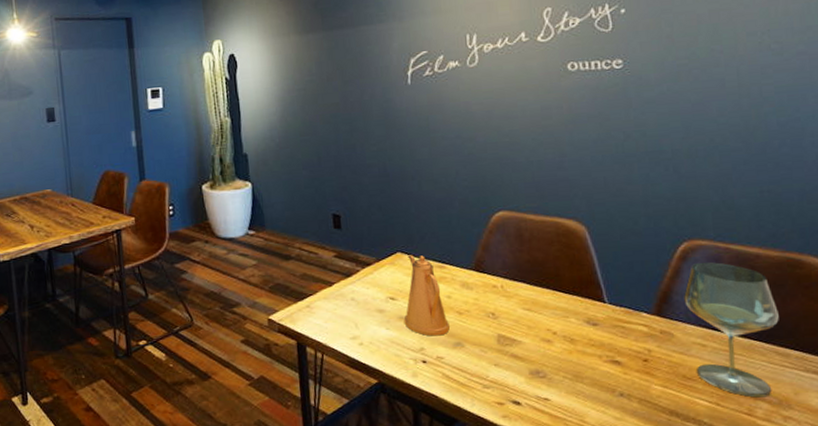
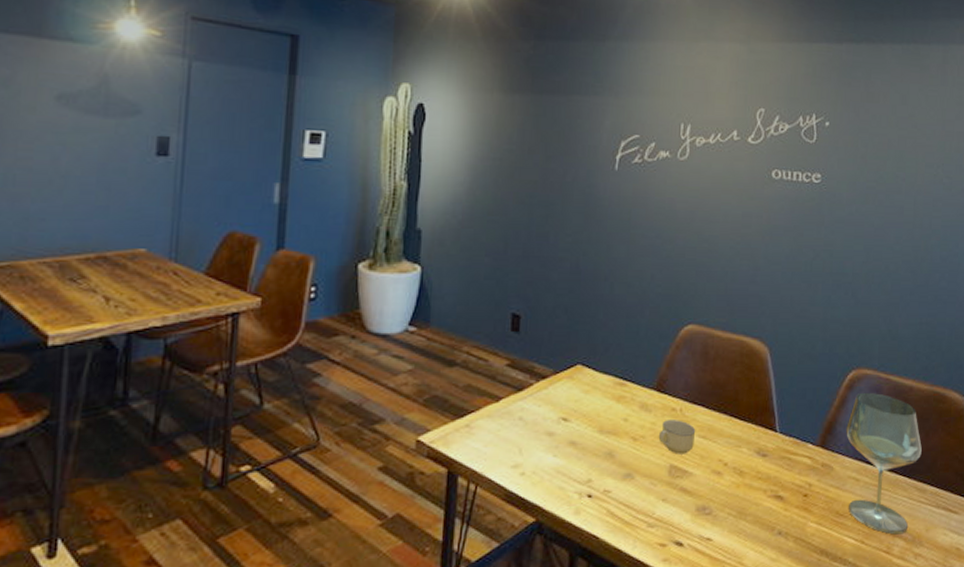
coffee pot: present [404,255,450,336] -> none [574,368,622,466]
cup: none [482,295,520,326] -> present [658,420,696,455]

